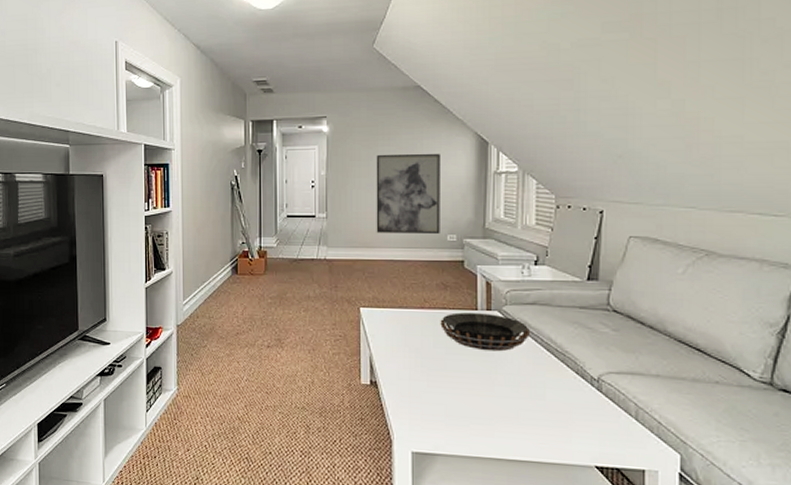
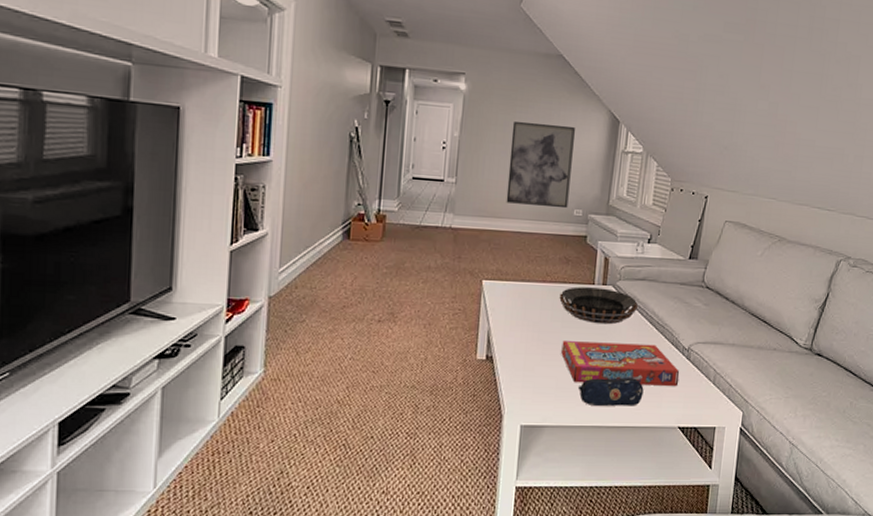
snack box: none [448,368,590,420] -> present [561,341,680,386]
pencil case: none [469,407,547,440] -> present [577,377,644,406]

